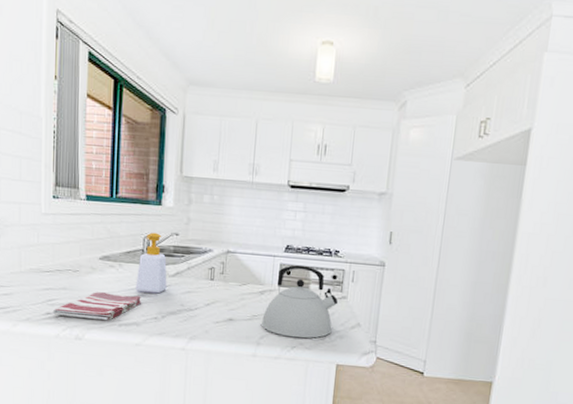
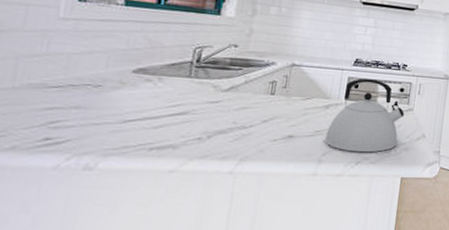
dish towel: present [52,292,141,321] -> none [53,110,184,145]
soap bottle: present [135,232,167,294] -> none [176,43,220,111]

